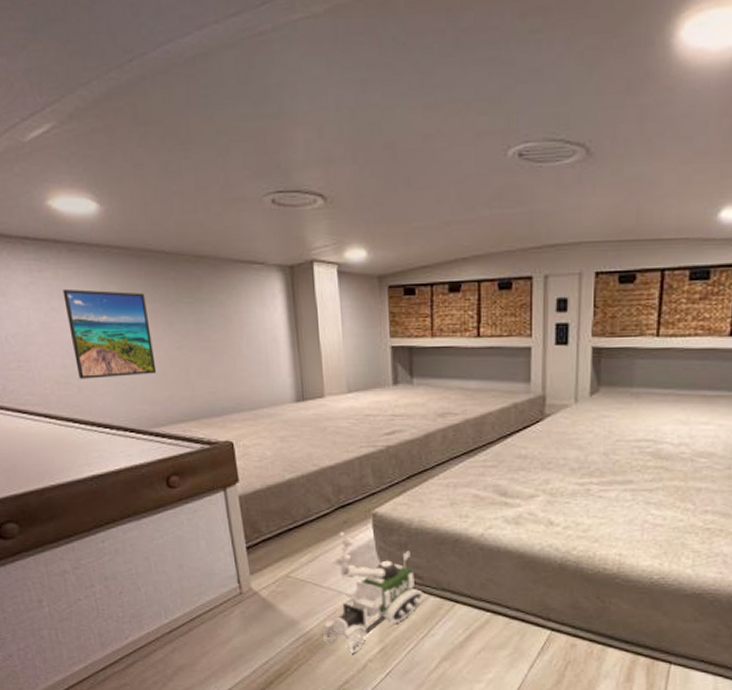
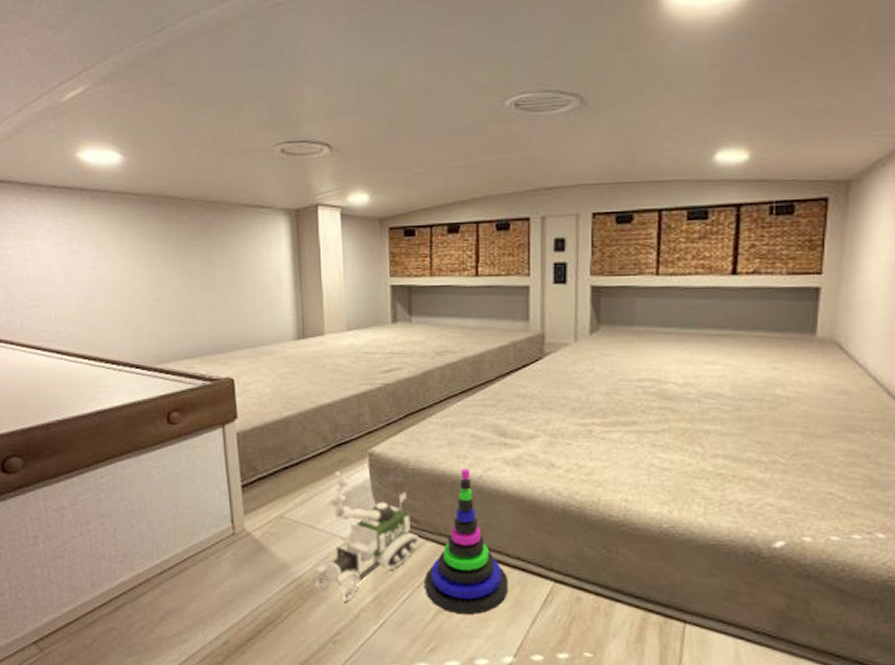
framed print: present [62,288,157,379] -> none [83,232,165,317]
stacking toy: none [429,528,509,661] -> present [425,469,509,614]

